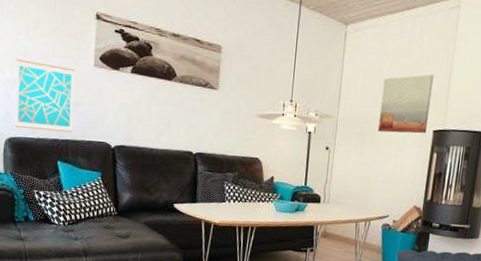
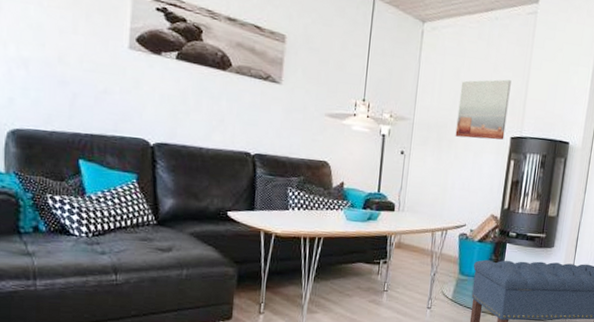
wall art: present [14,58,75,133] -> none [20,33,104,126]

